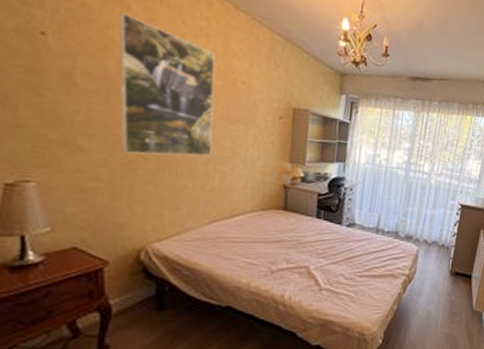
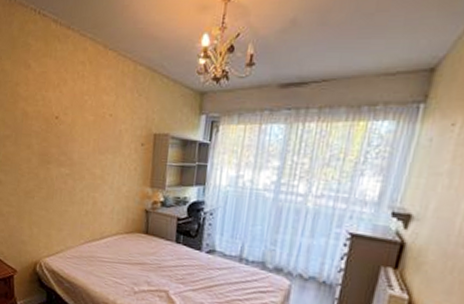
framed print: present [118,12,215,157] -> none [23,71,89,185]

